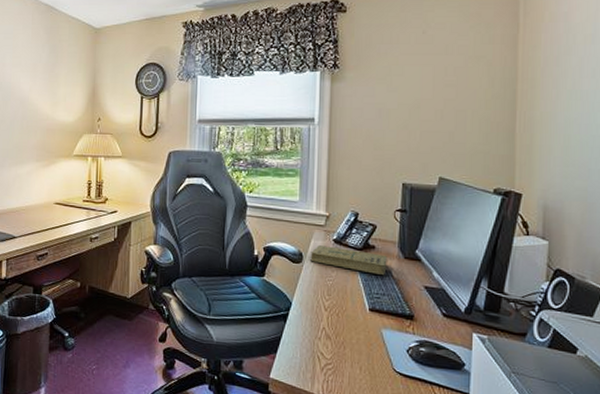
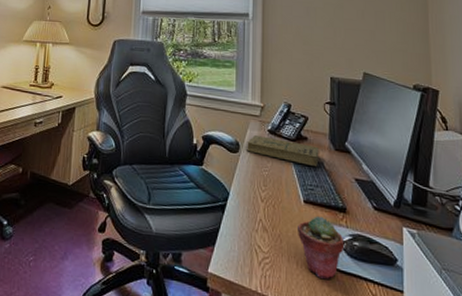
potted succulent: none [362,323,410,383] -> present [298,215,345,279]

